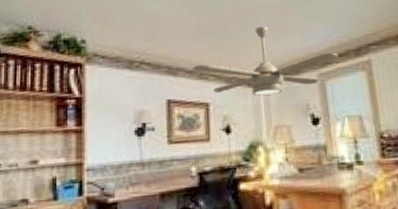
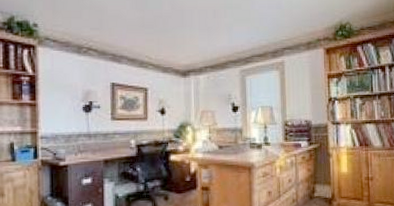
ceiling fan: present [193,26,339,96] -> none [134,25,258,85]

